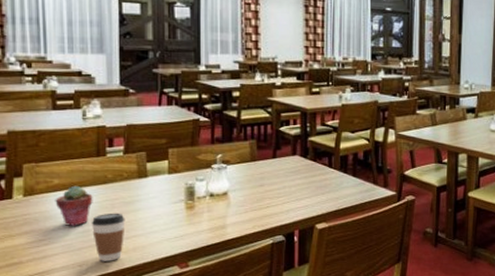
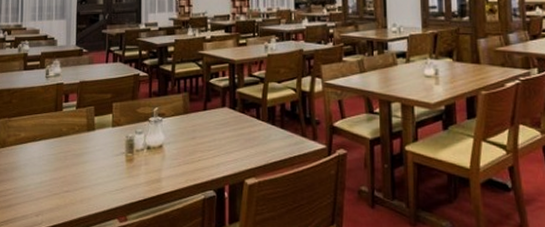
potted succulent: present [55,185,93,226] -> none [21,138,50,177]
coffee cup: present [91,213,125,261] -> none [47,164,75,212]

